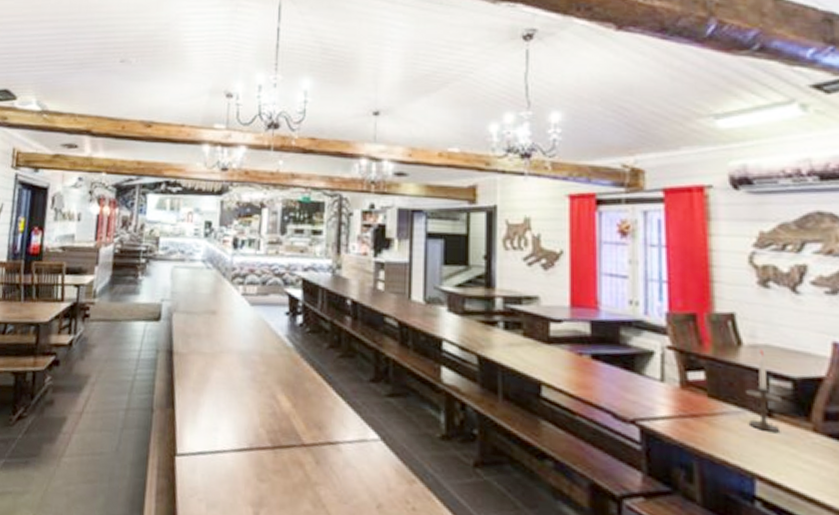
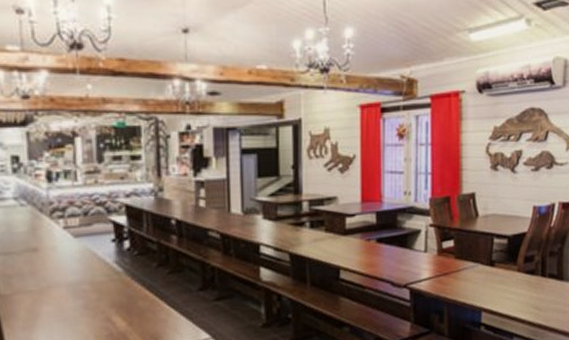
candlestick: present [744,349,781,434] -> none [478,217,500,278]

